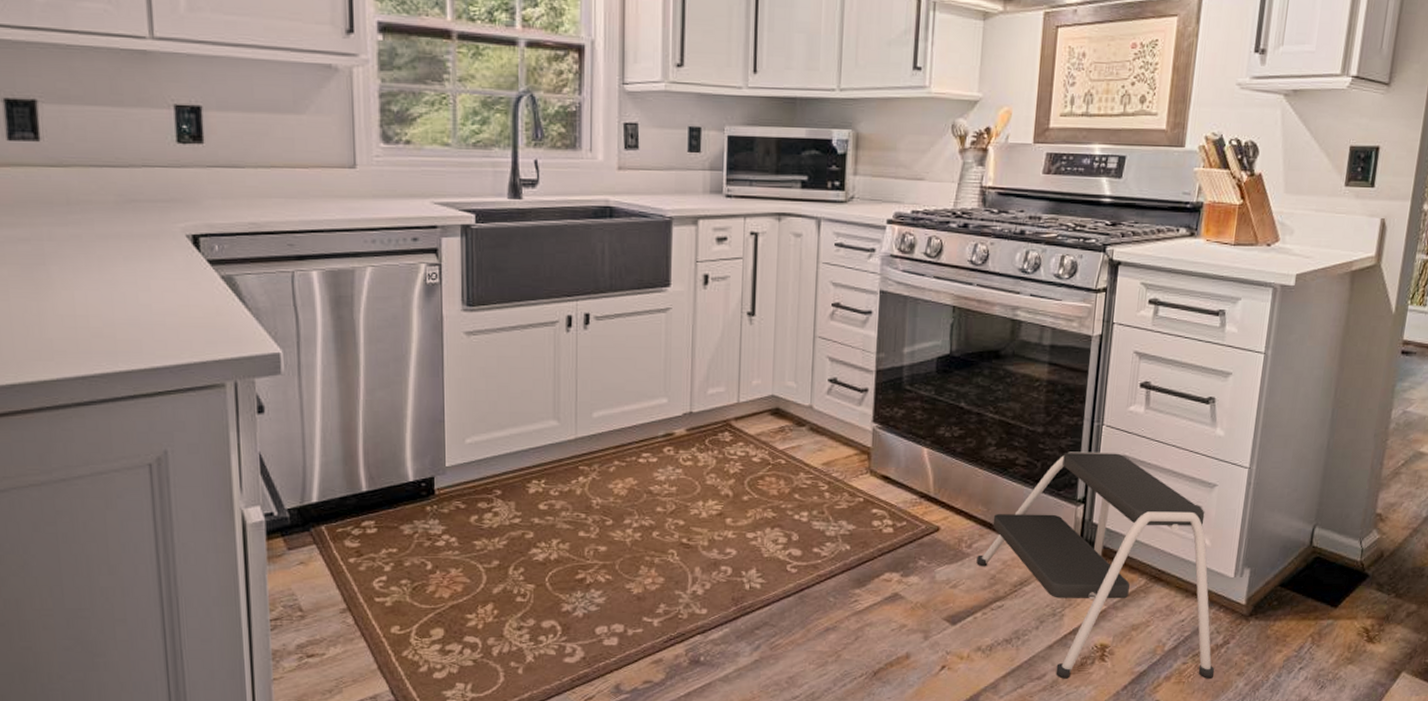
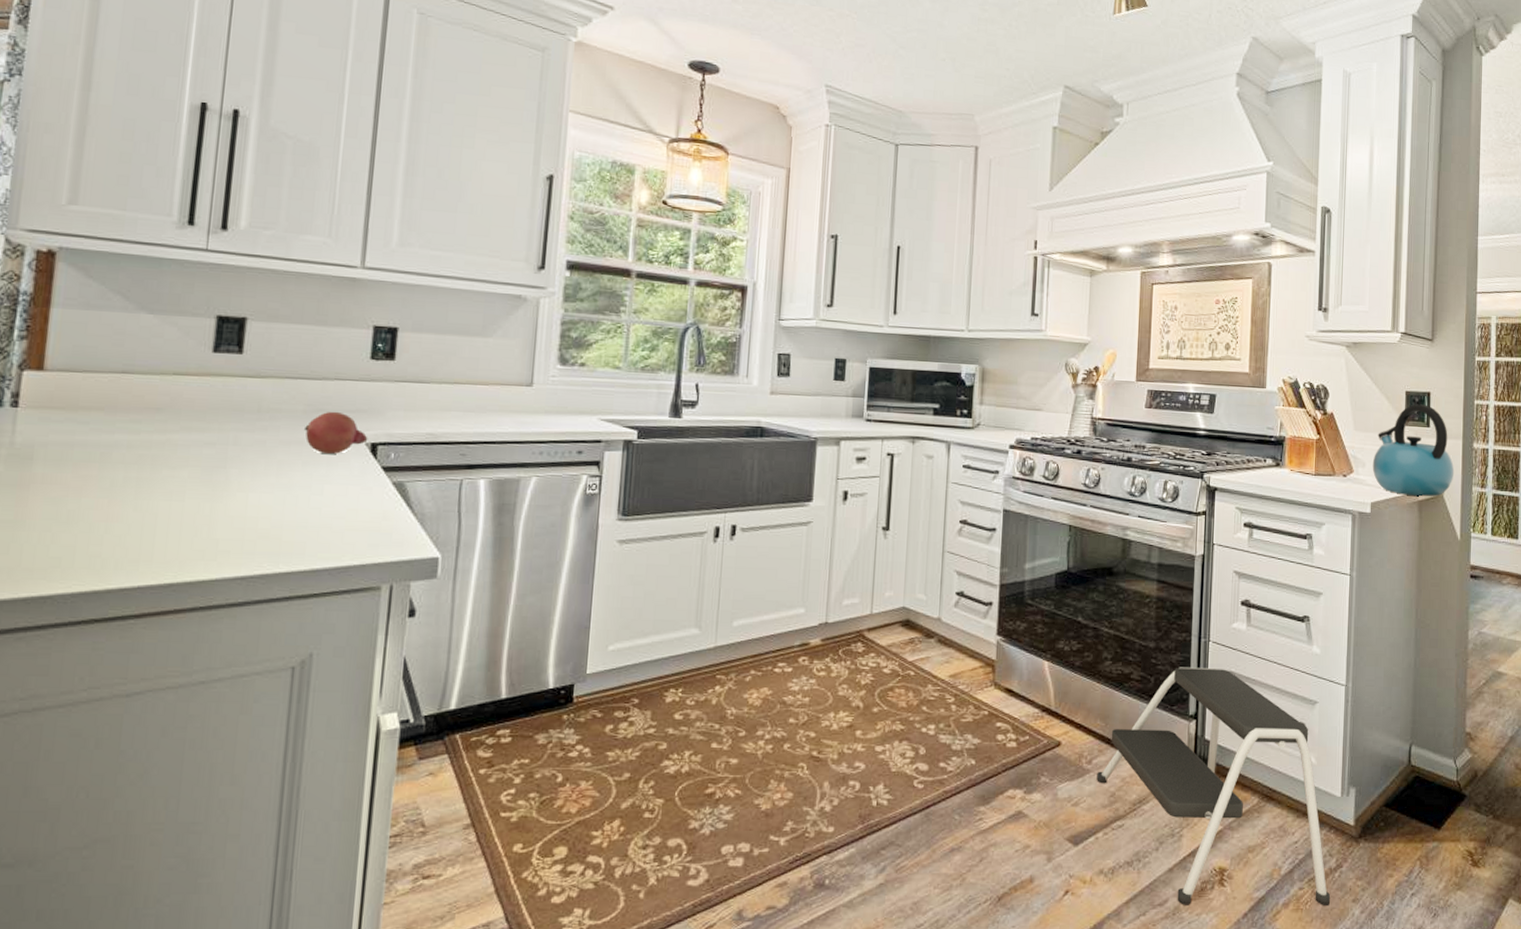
fruit: none [118,201,188,247] -> present [303,411,368,454]
kettle: none [1301,161,1398,267] -> present [1372,404,1455,497]

